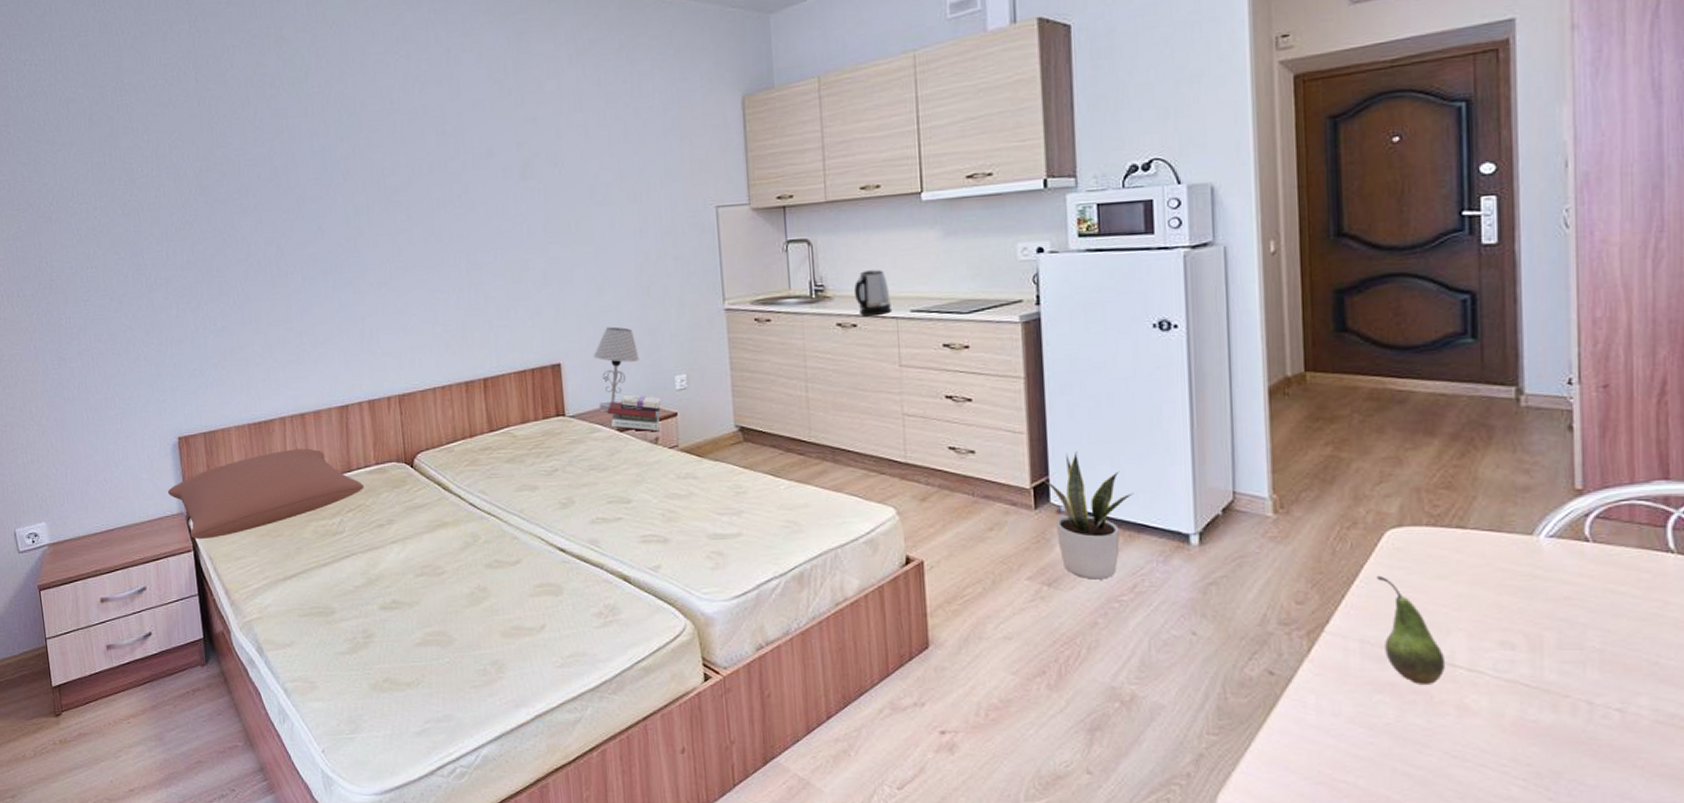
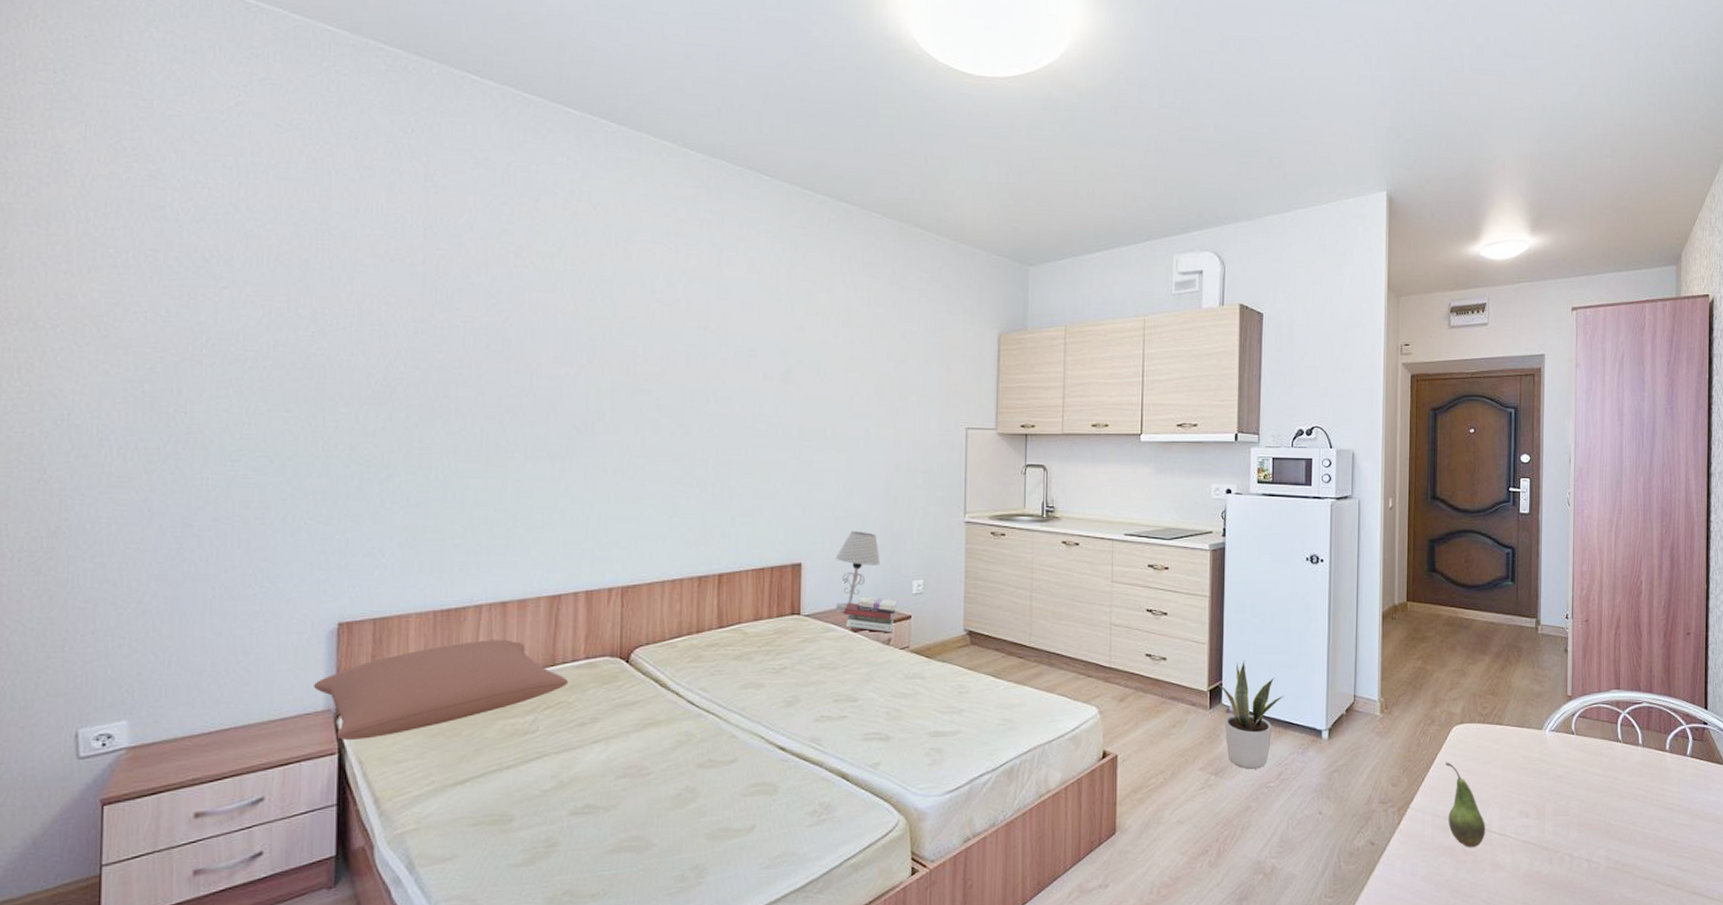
kettle: present [854,269,891,317] -> none [1080,496,1109,537]

